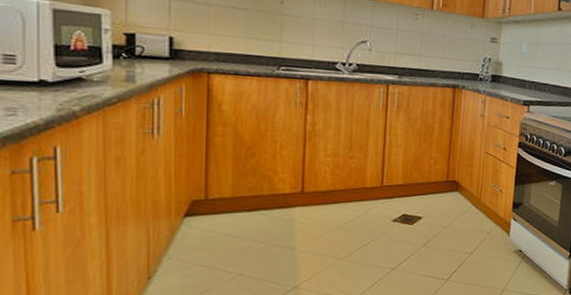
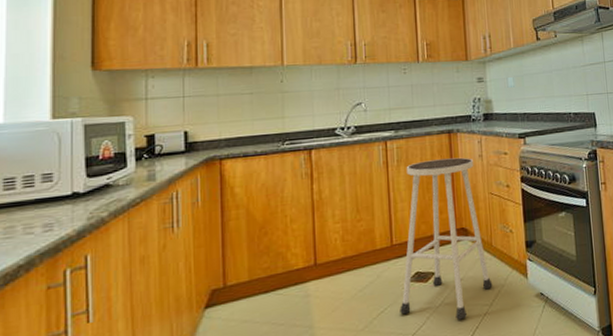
stool: none [382,111,476,263] -> present [400,157,493,320]

